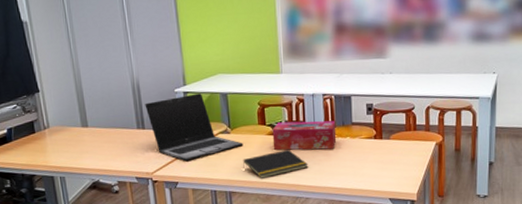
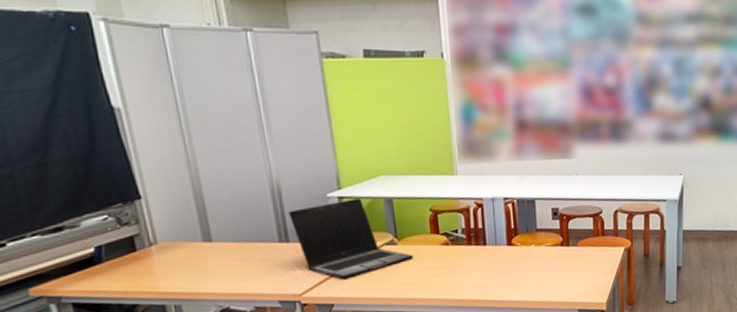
notepad: present [243,149,308,178] -> none [413,260,489,295]
tissue box: present [272,121,337,151] -> none [447,227,520,263]

